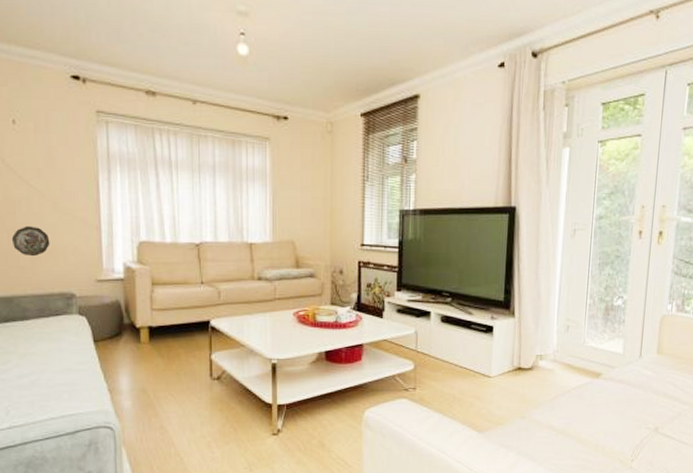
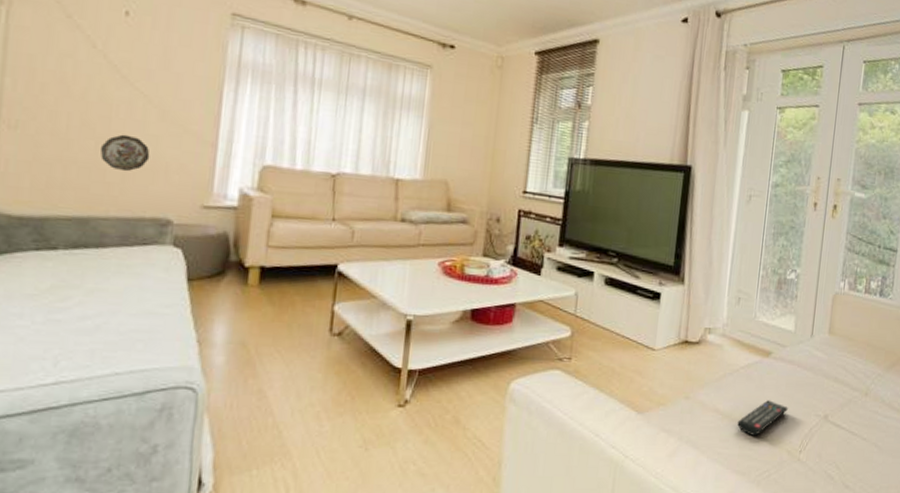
remote control: none [571,416,619,448] -> present [737,400,788,436]

